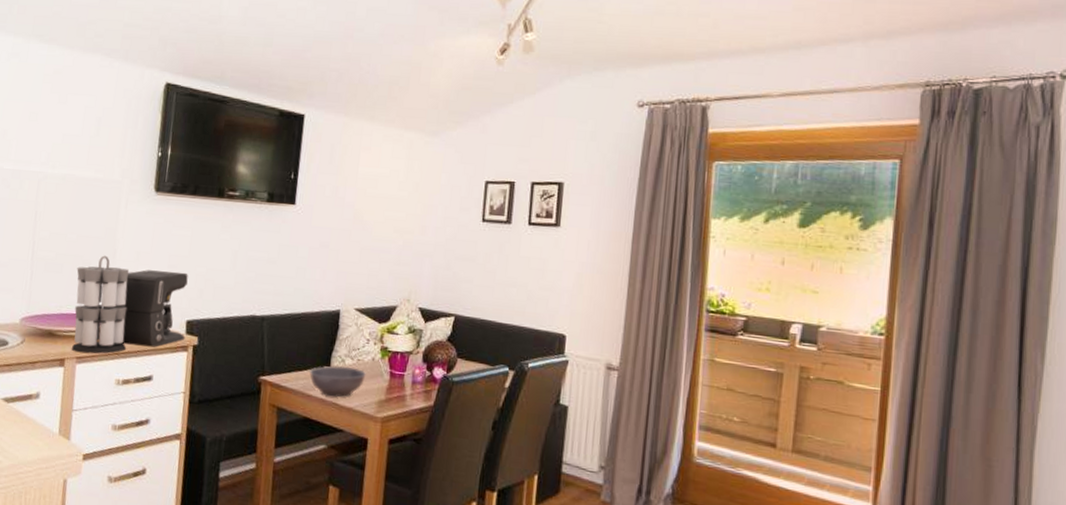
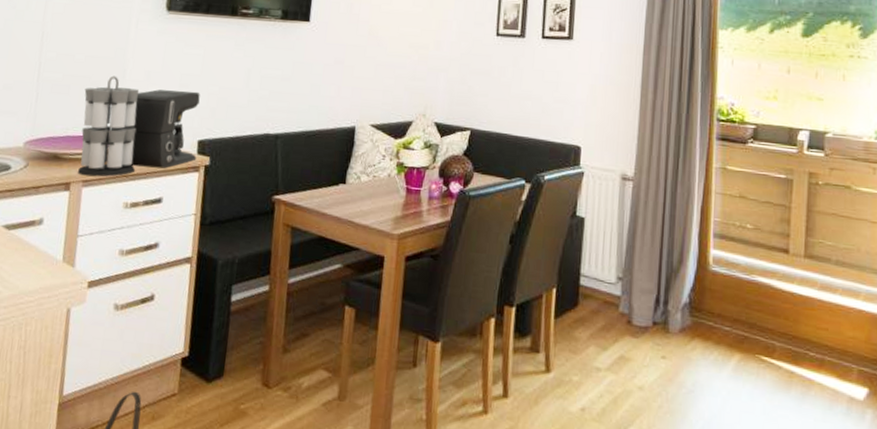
bowl: present [309,366,366,397] -> none [324,183,382,214]

